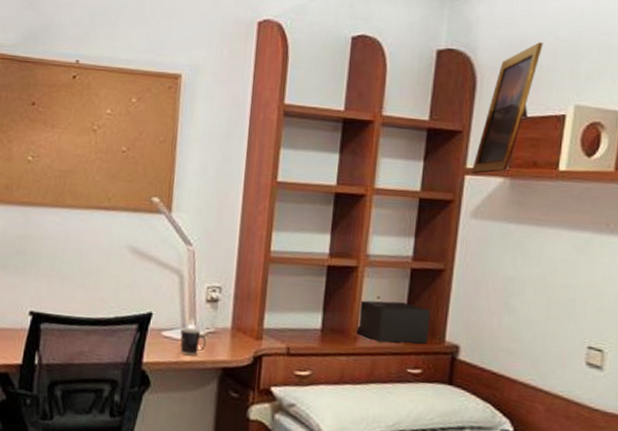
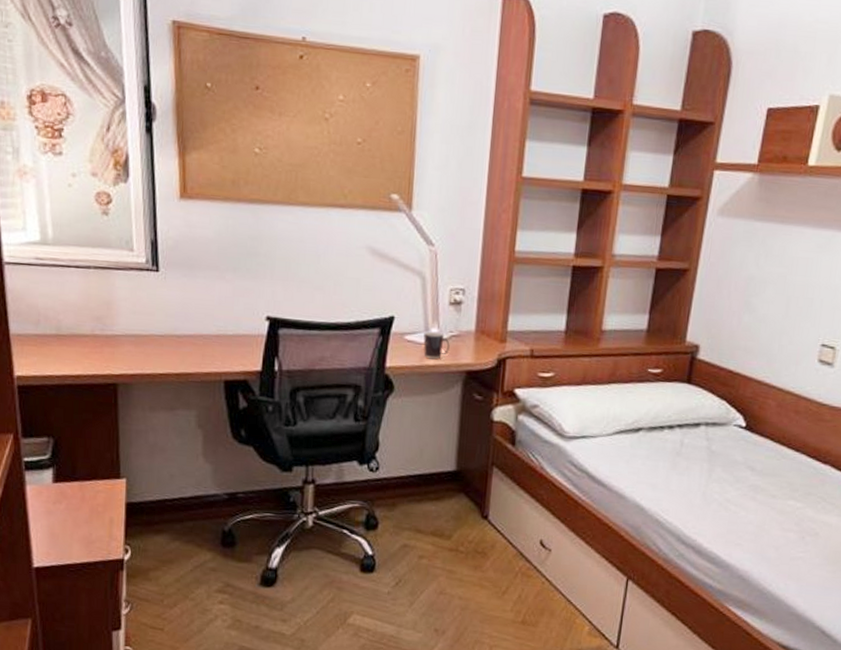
decorative box: present [354,295,431,344] -> none [598,296,673,344]
picture frame: present [471,42,543,174] -> none [721,23,803,169]

